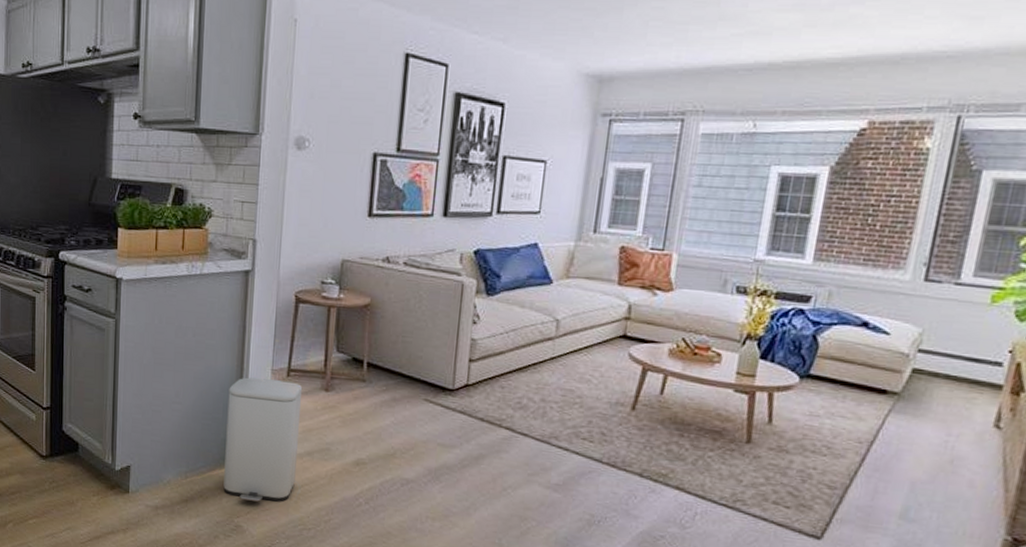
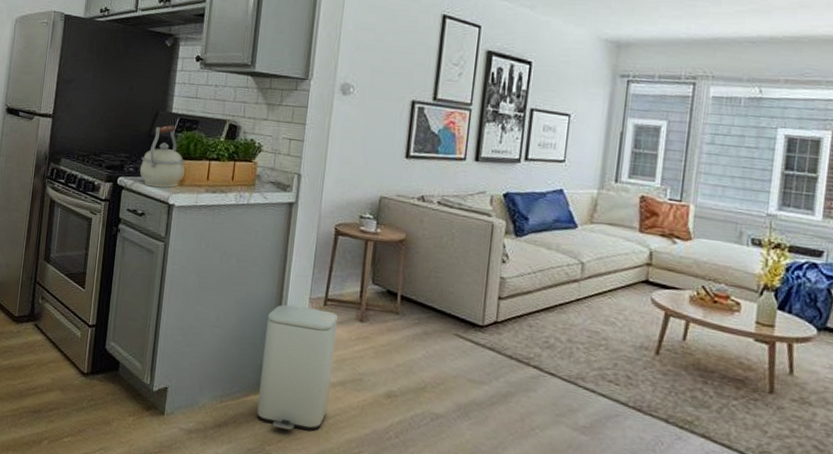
kettle: none [81,192,131,262] -> present [139,125,185,189]

